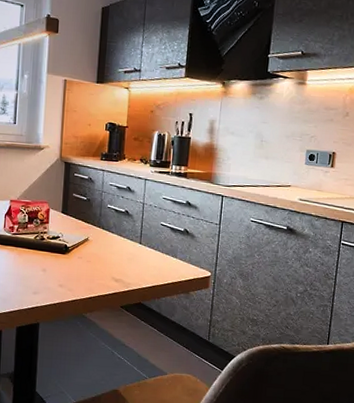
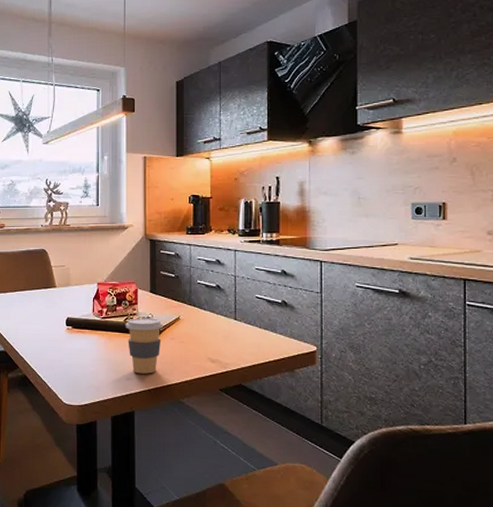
coffee cup: none [35,236,73,289] -> present [125,318,164,374]

